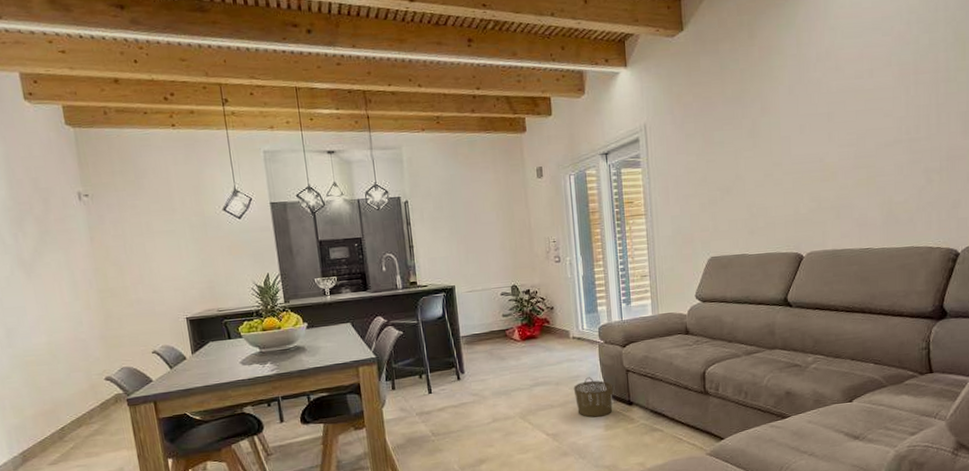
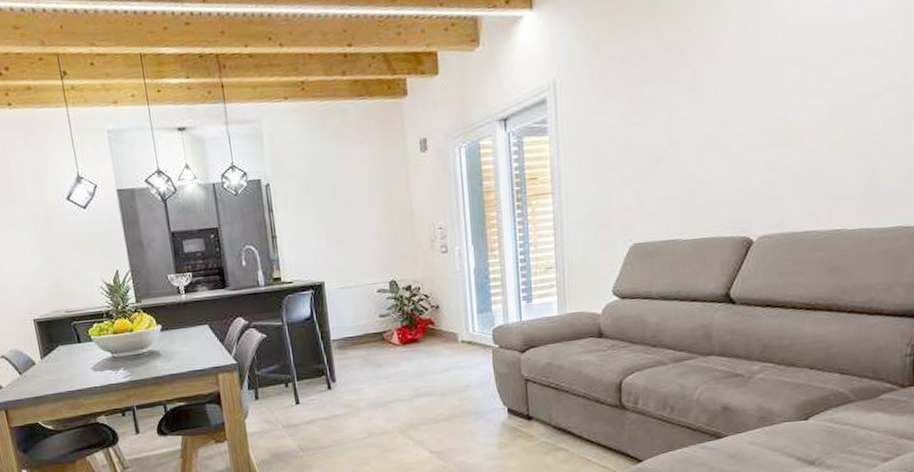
basket: present [573,377,614,418] -> none [461,387,510,434]

